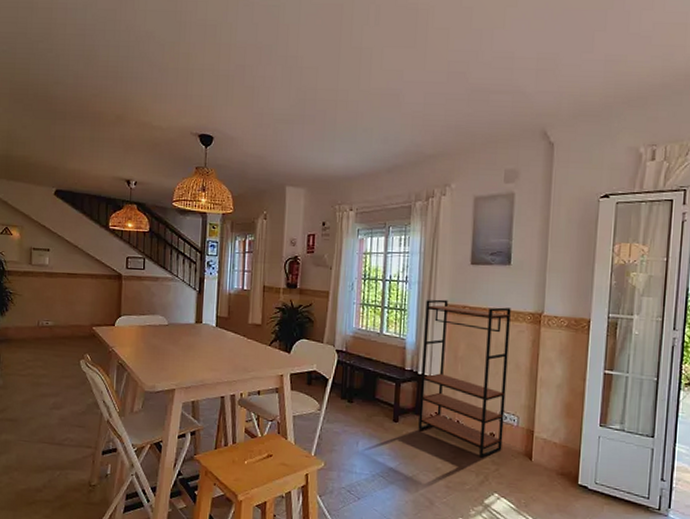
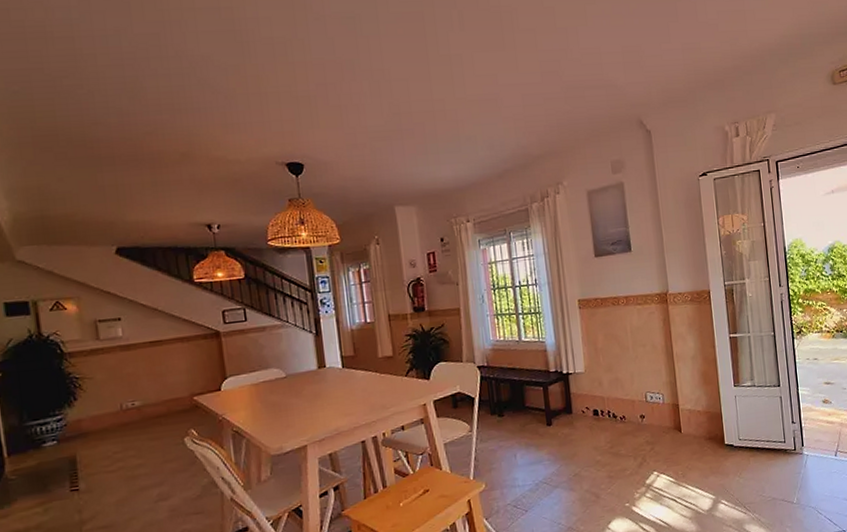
bookshelf: present [418,299,511,458] -> none [558,292,654,441]

